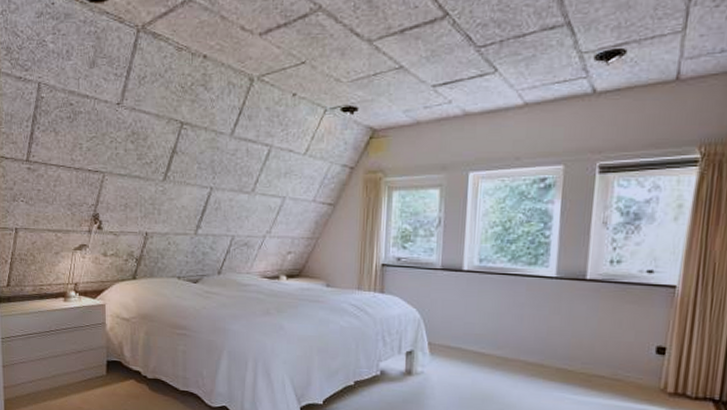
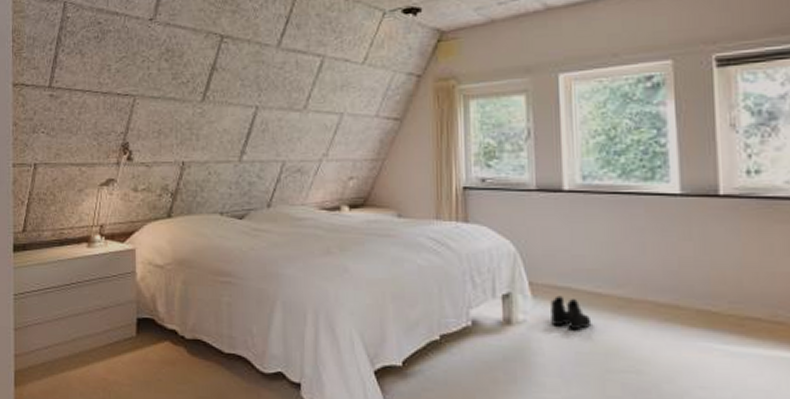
boots: none [443,354,475,381] -> present [551,295,592,331]

